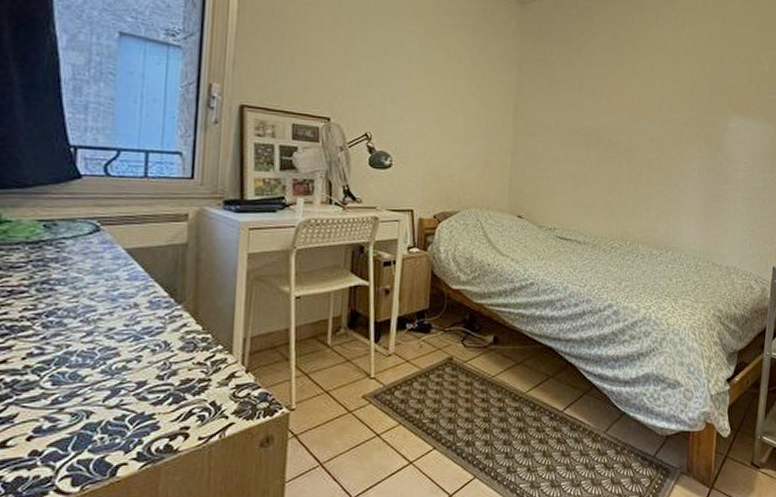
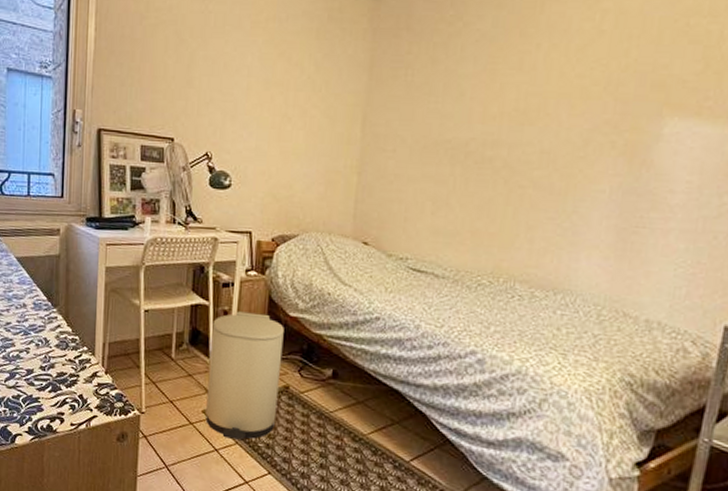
pedal bin: none [366,289,447,421] -> present [205,311,284,441]

